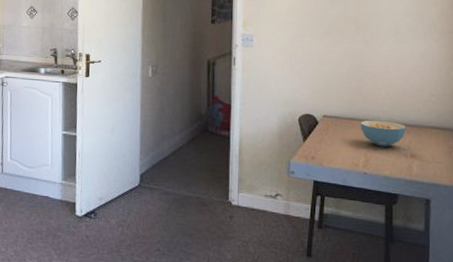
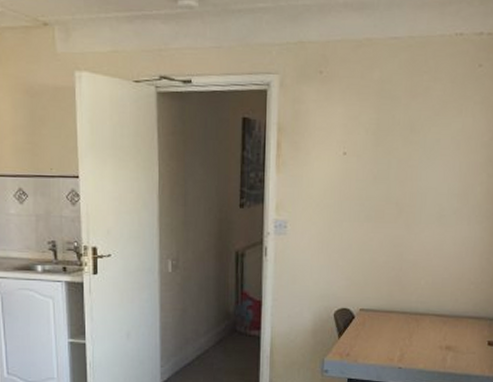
cereal bowl: present [361,120,406,147] -> none [398,312,443,340]

